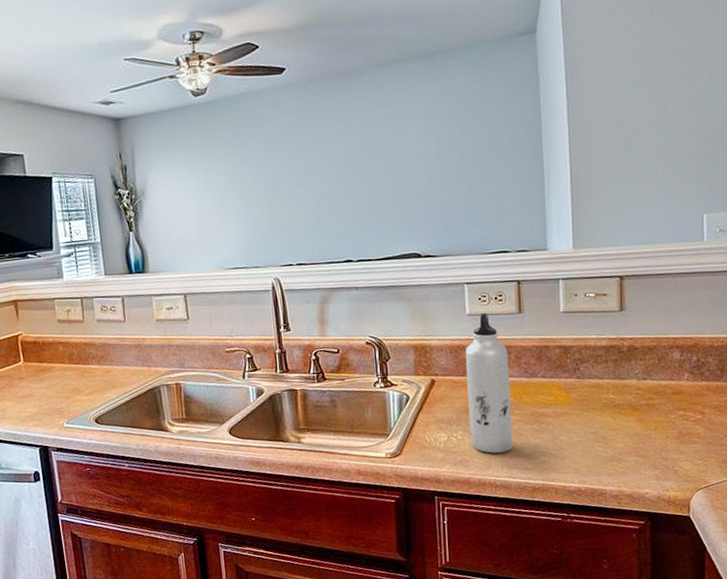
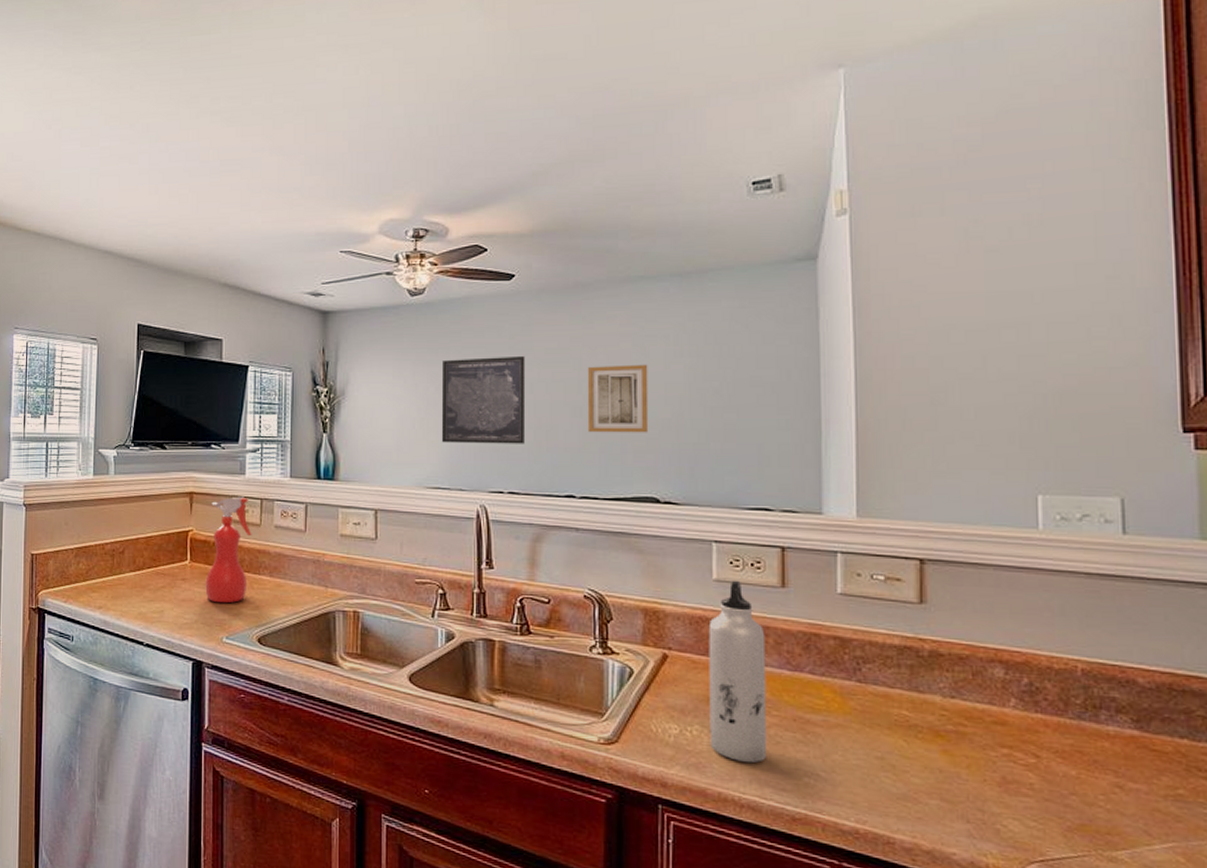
spray bottle: none [35,298,79,395] -> present [205,496,252,604]
wall art: none [229,142,307,228] -> present [441,355,526,444]
wall art: none [355,139,409,204] -> present [587,364,649,433]

